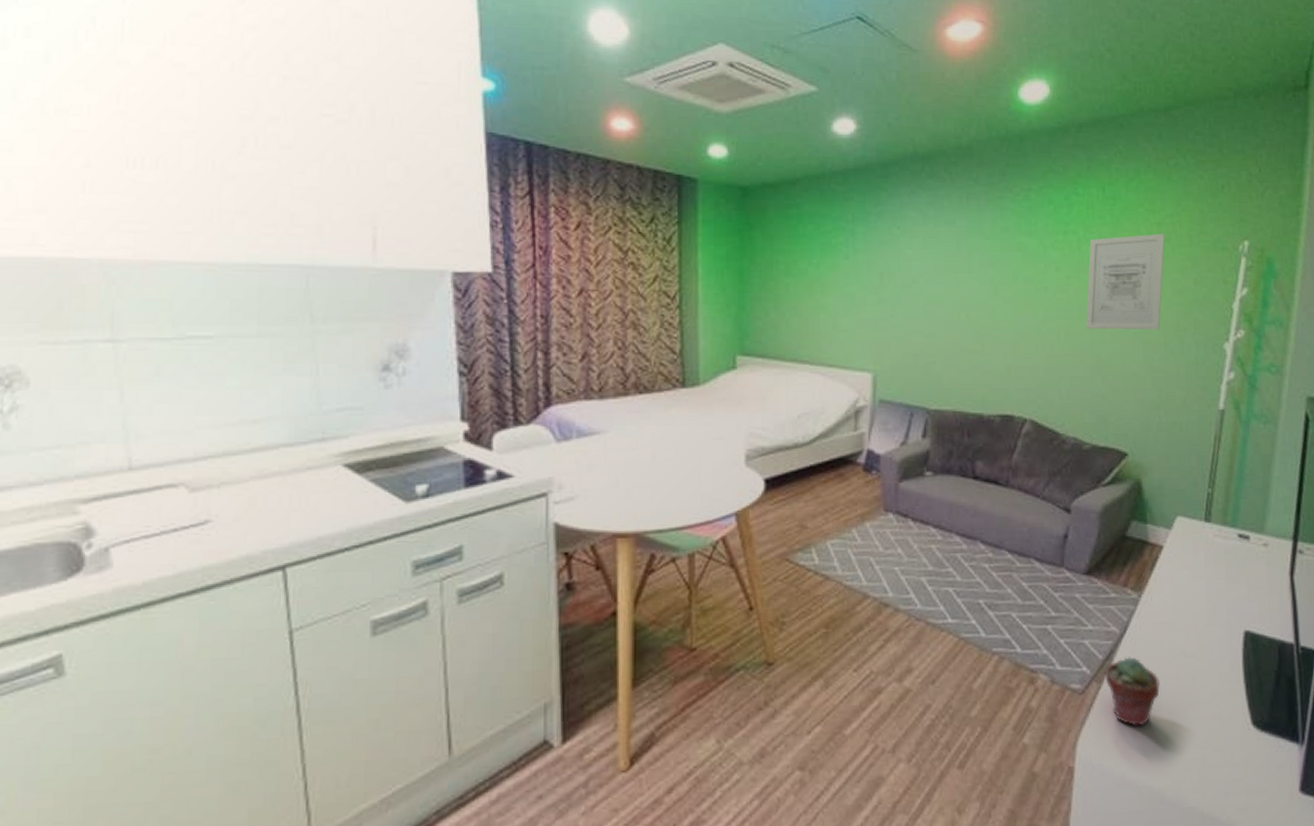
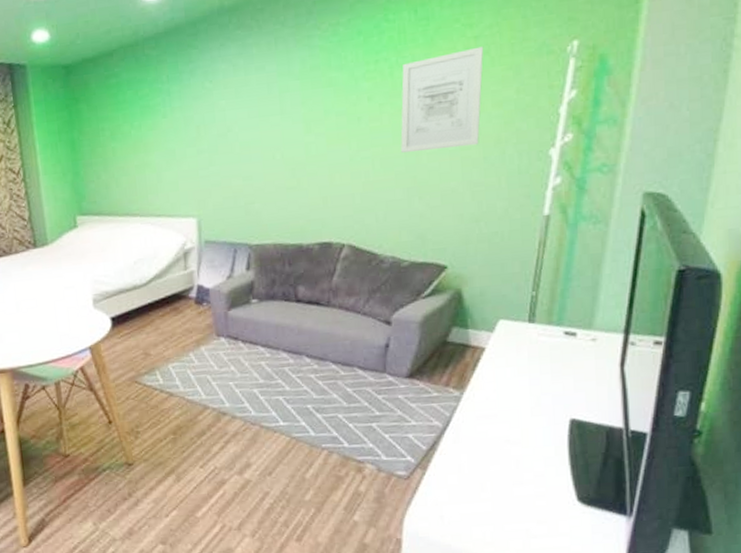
potted succulent: present [1105,657,1160,727] -> none [428,446,483,505]

